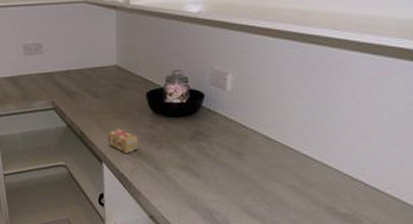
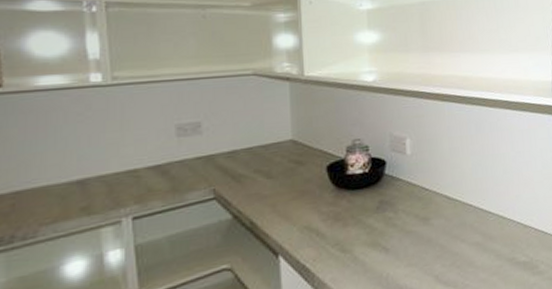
tea box: present [107,128,138,154] -> none [284,210,320,240]

